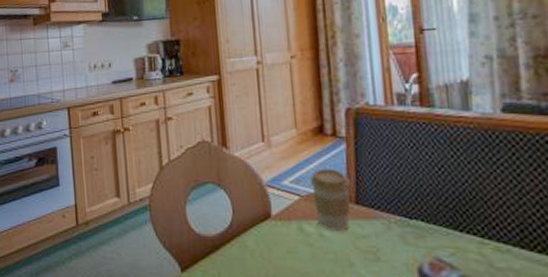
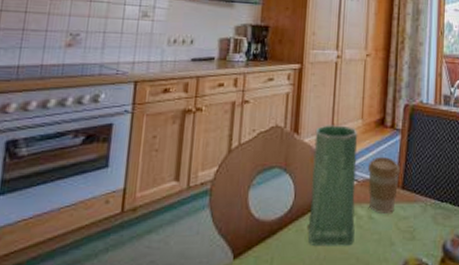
vase: none [244,136,306,264] -> present [308,125,358,246]

